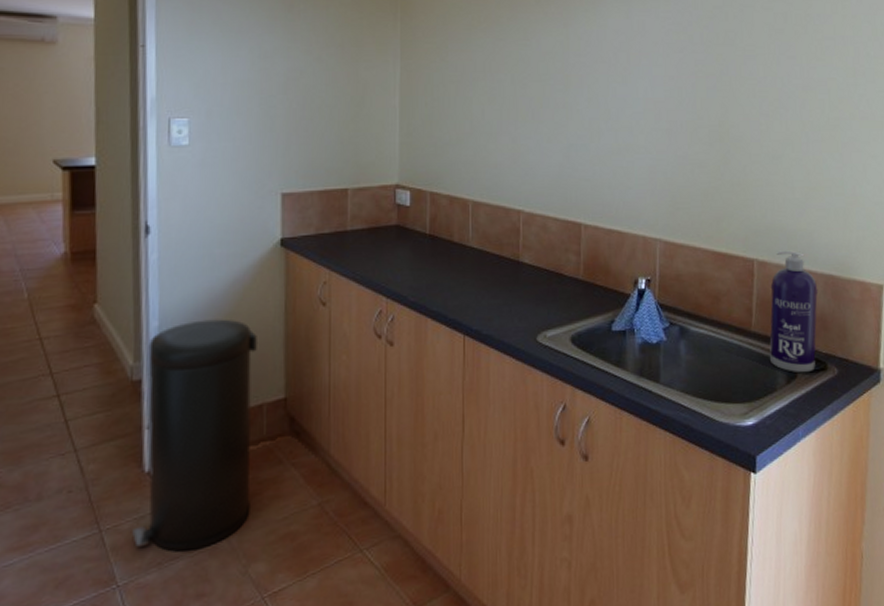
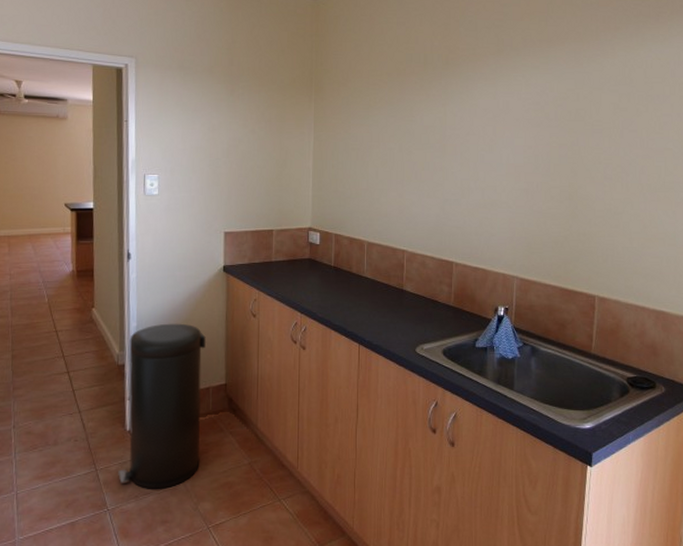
spray bottle: present [769,250,818,373] -> none [606,289,650,389]

